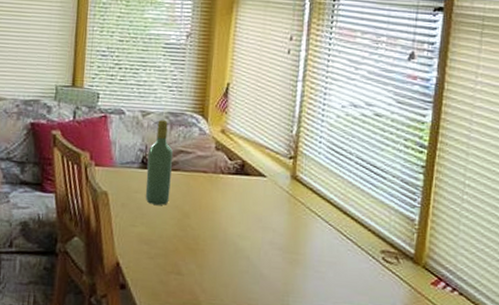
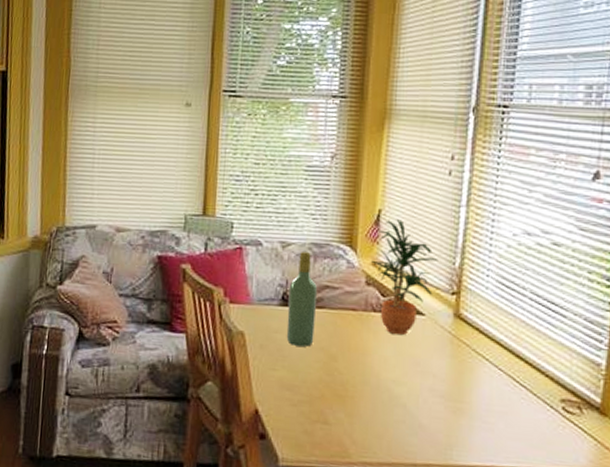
potted plant: none [221,91,278,194] -> present [371,218,438,335]

